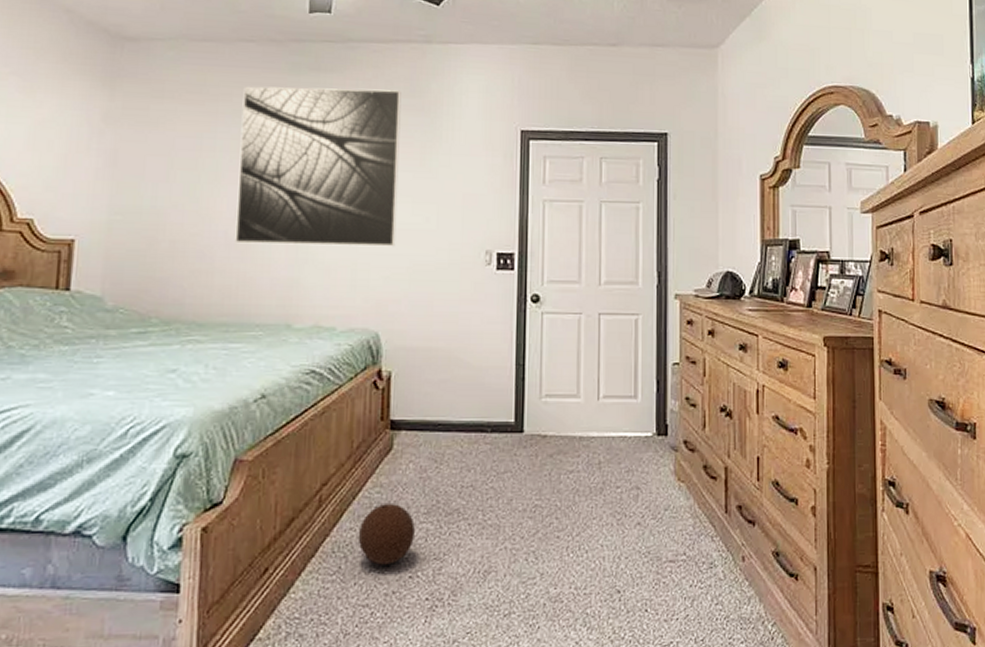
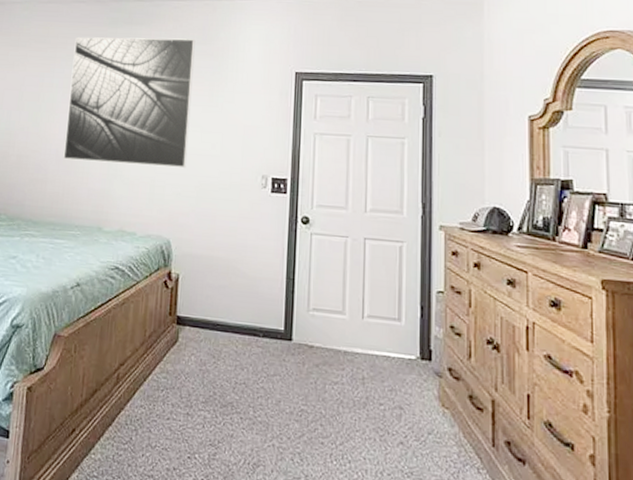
ball: present [357,504,415,565] -> none [146,388,194,444]

